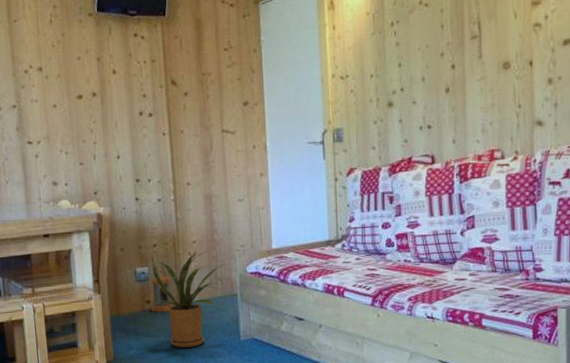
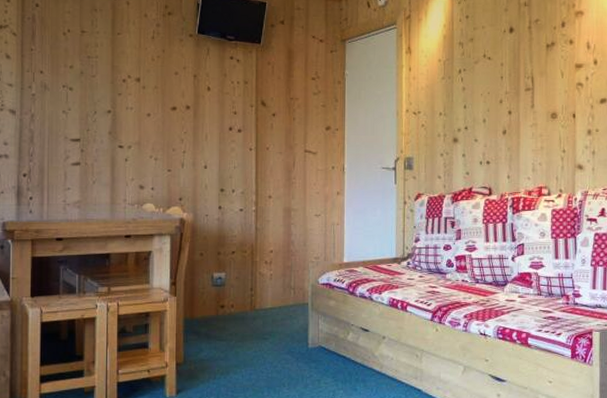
house plant: present [151,251,226,348] -> none [225,261,300,353]
lantern: present [151,265,175,313] -> none [225,272,248,317]

